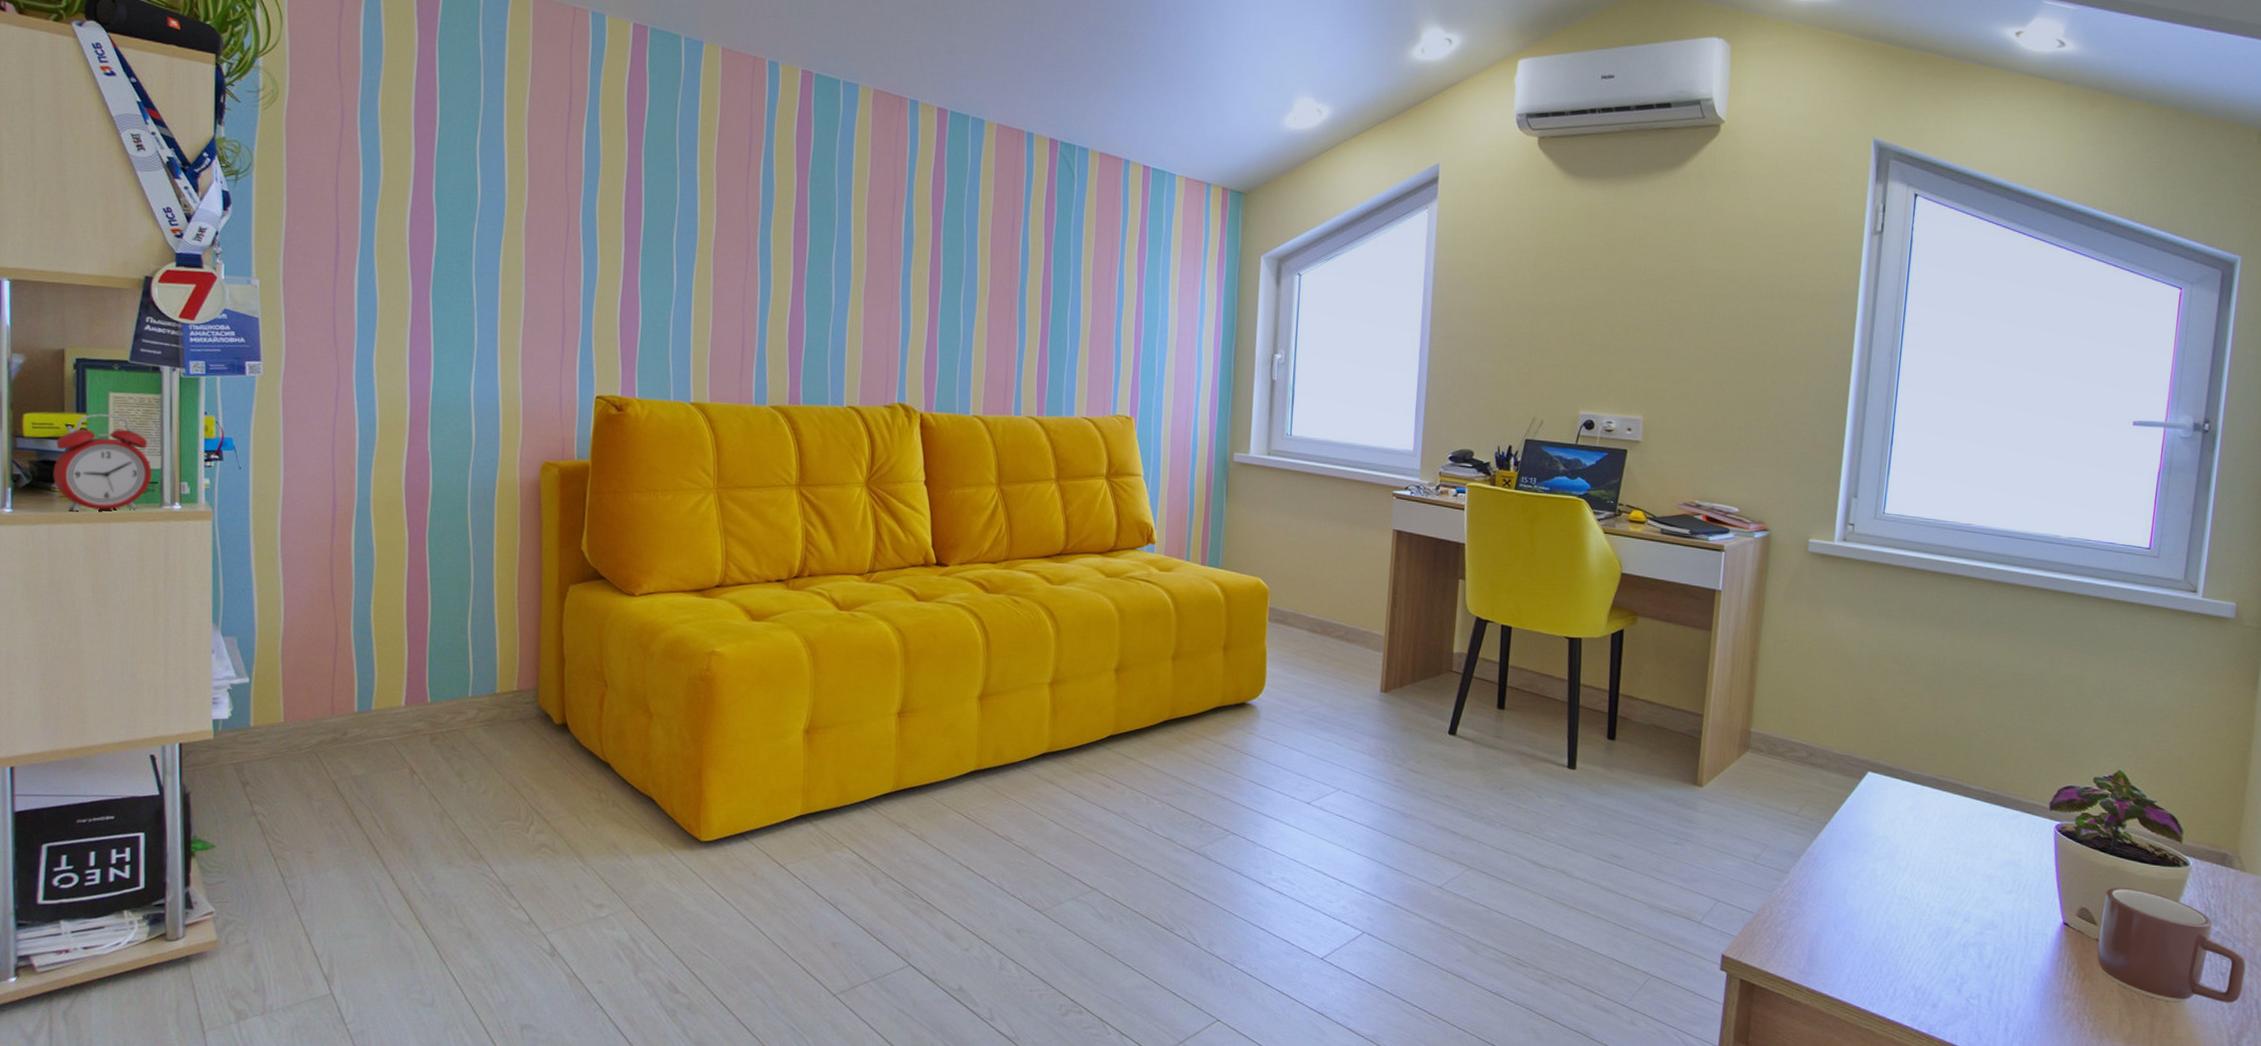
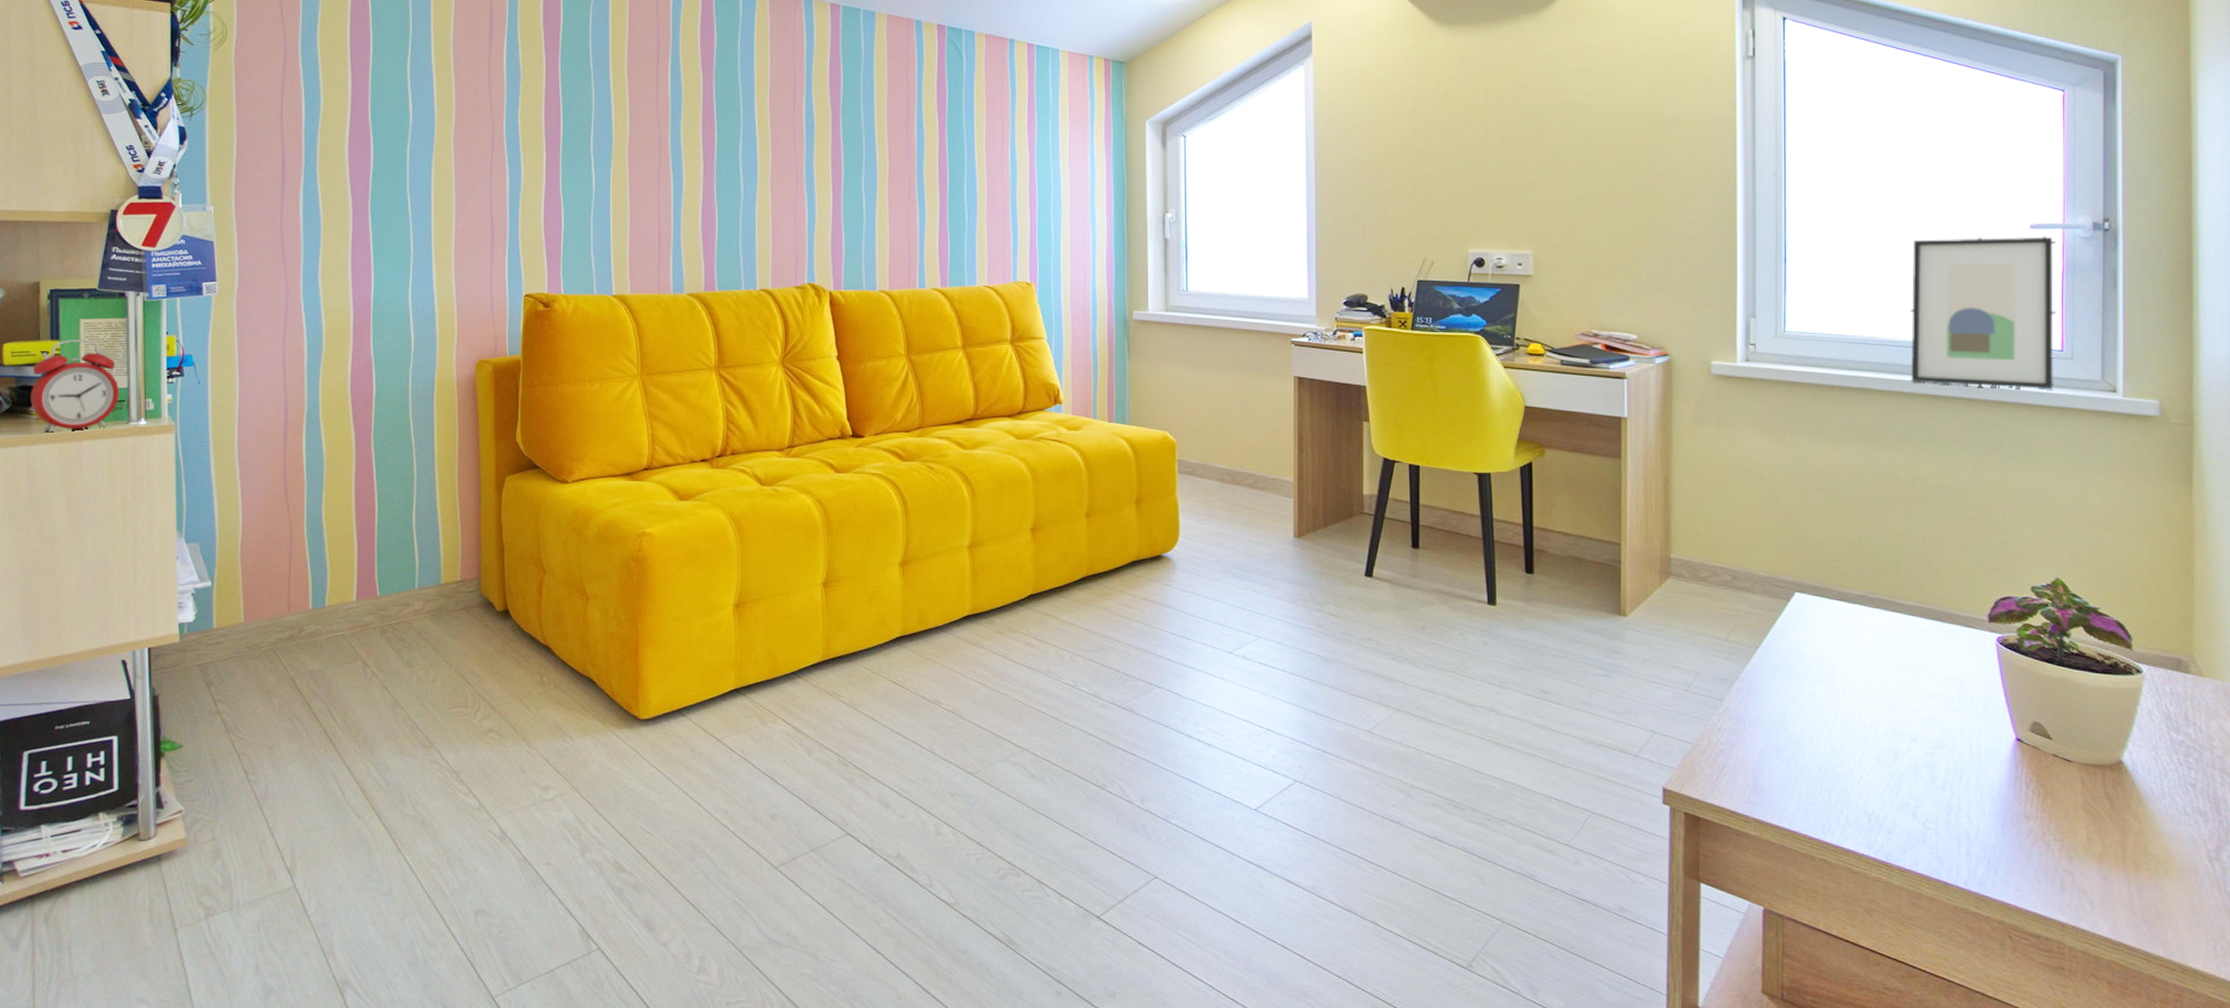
picture frame: none [2001,429,2156,585] -> present [1909,235,2057,389]
mug: present [2096,887,2246,1004] -> none [2055,699,2217,818]

